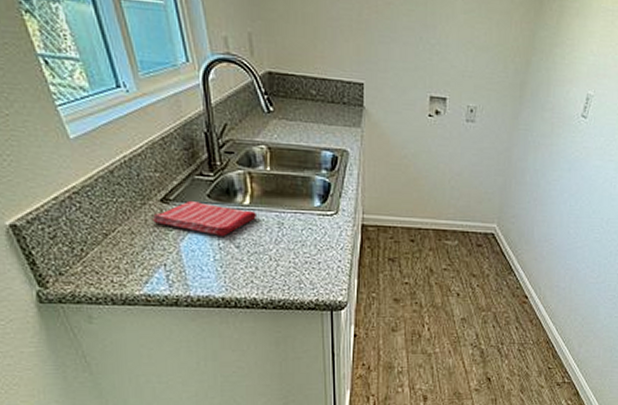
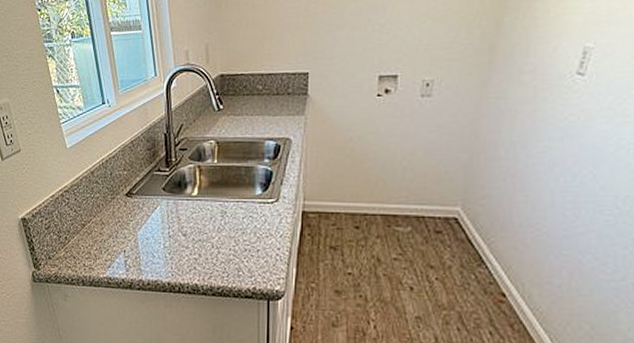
dish towel: present [152,200,256,236] -> none [118,193,202,225]

